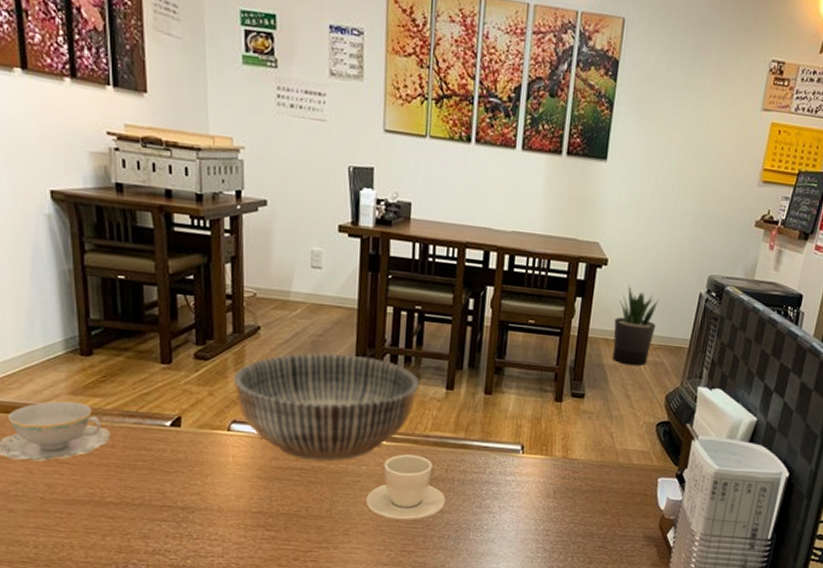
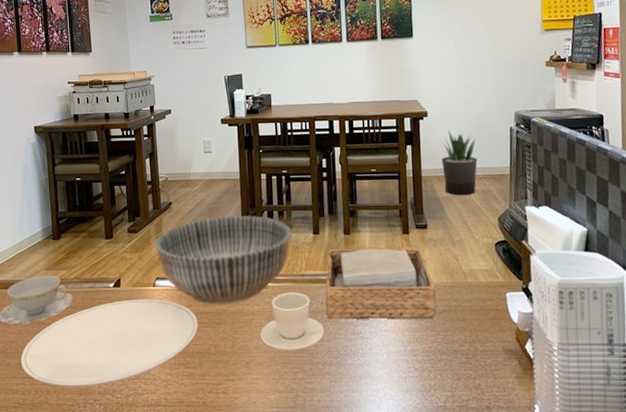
plate: none [31,443,286,545] -> present [20,299,198,388]
napkin holder: none [449,409,582,498] -> present [325,247,436,320]

